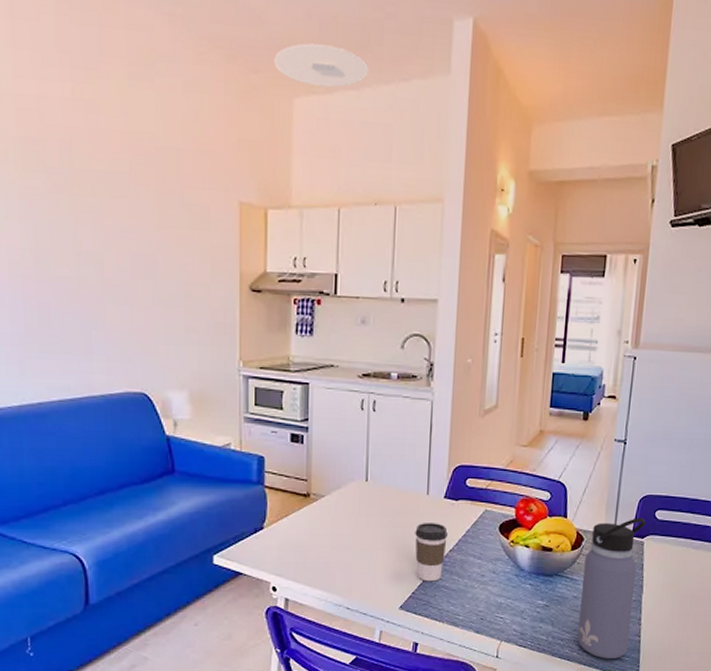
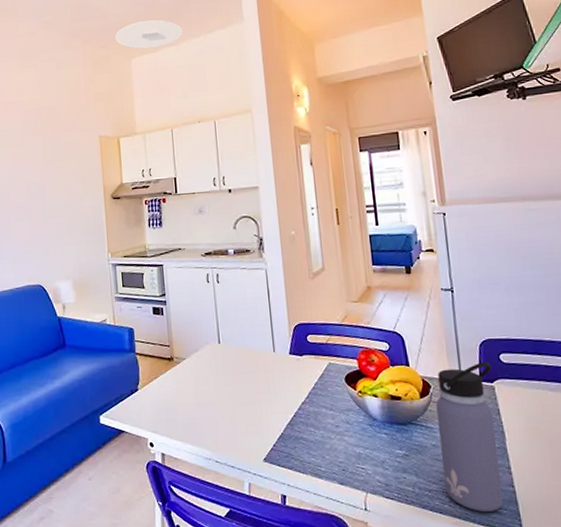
coffee cup: present [415,523,448,582] -> none [268,378,299,434]

